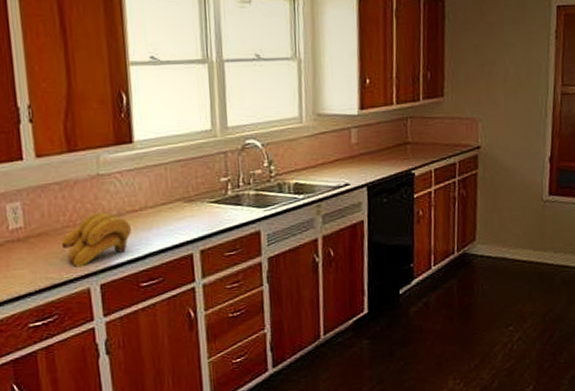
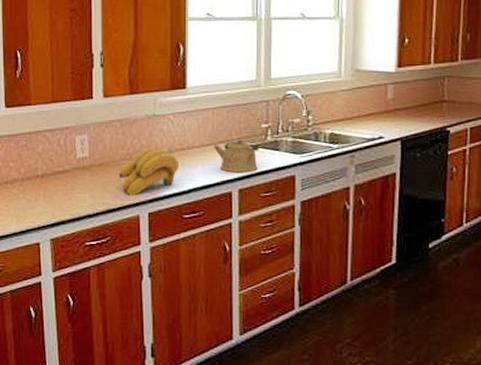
kettle: none [168,196,220,233] -> present [213,139,259,173]

